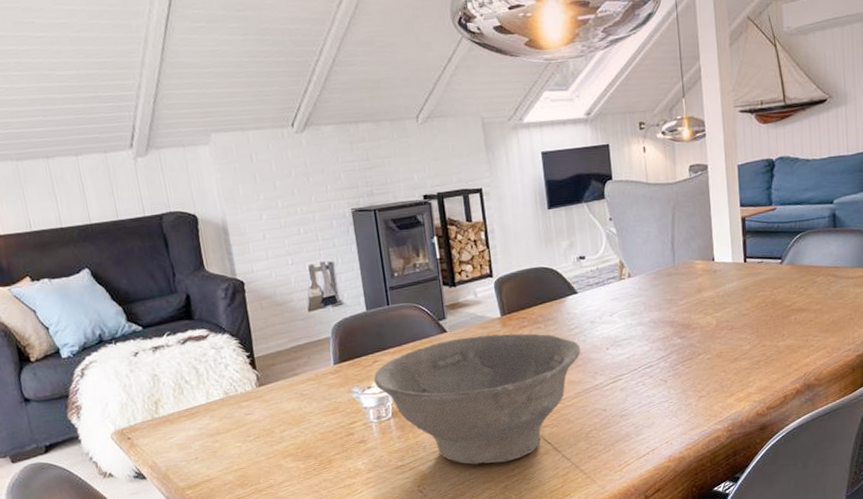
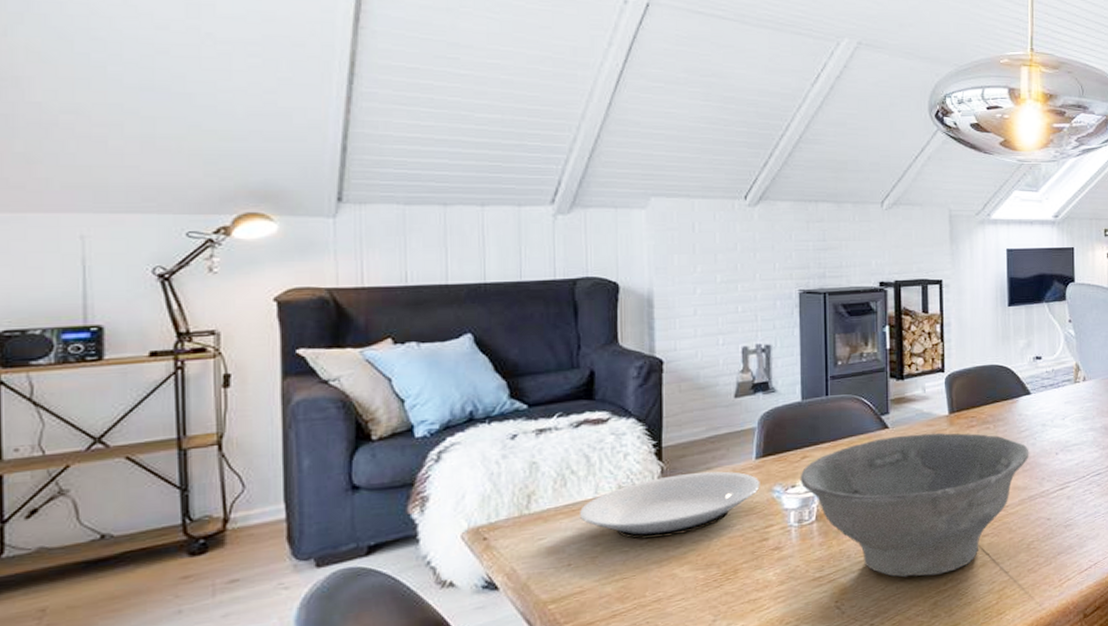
plate: none [197,376,341,436] -> present [580,471,760,539]

